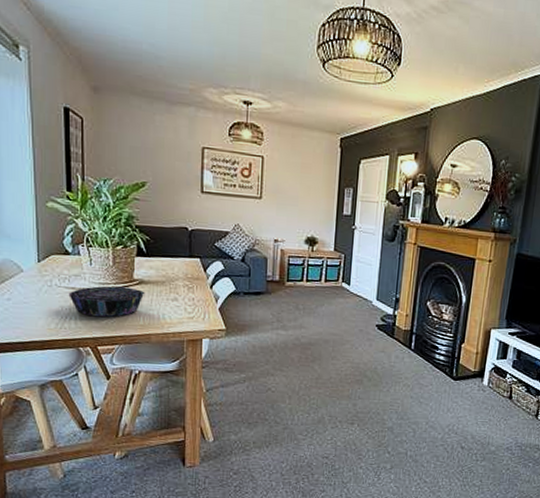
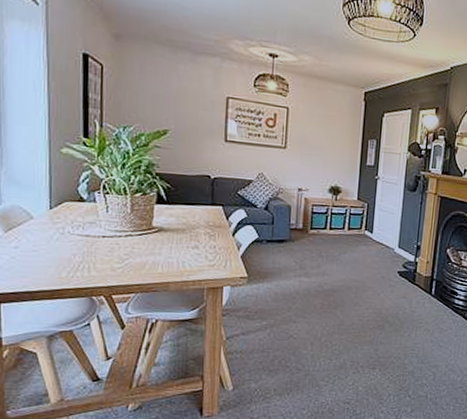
decorative bowl: present [68,286,145,317] -> none [82,233,165,265]

